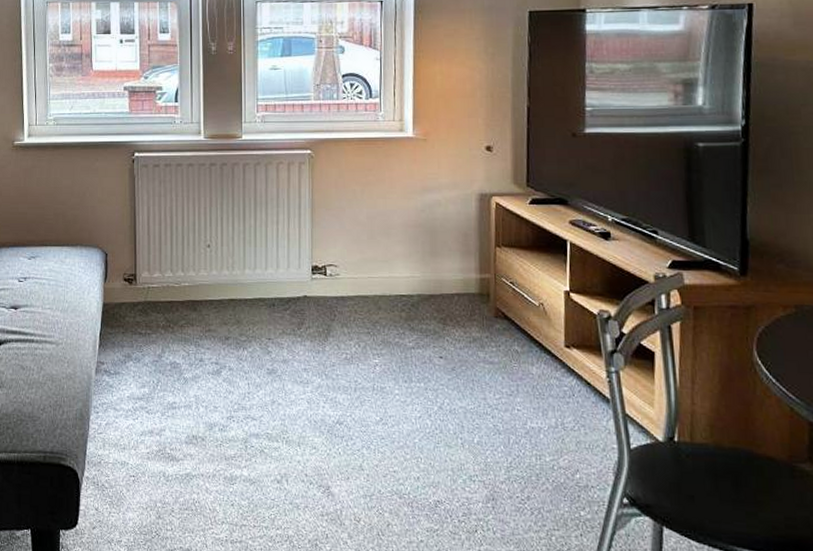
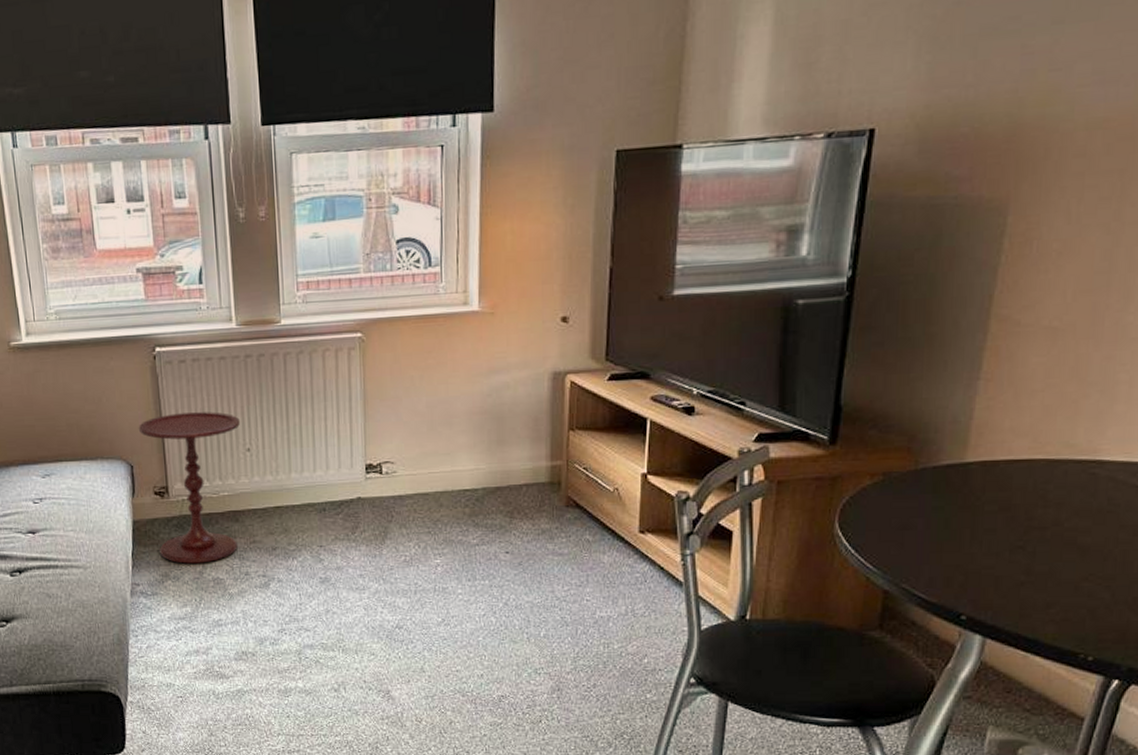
side table: none [114,210,202,347] -> present [138,411,240,564]

